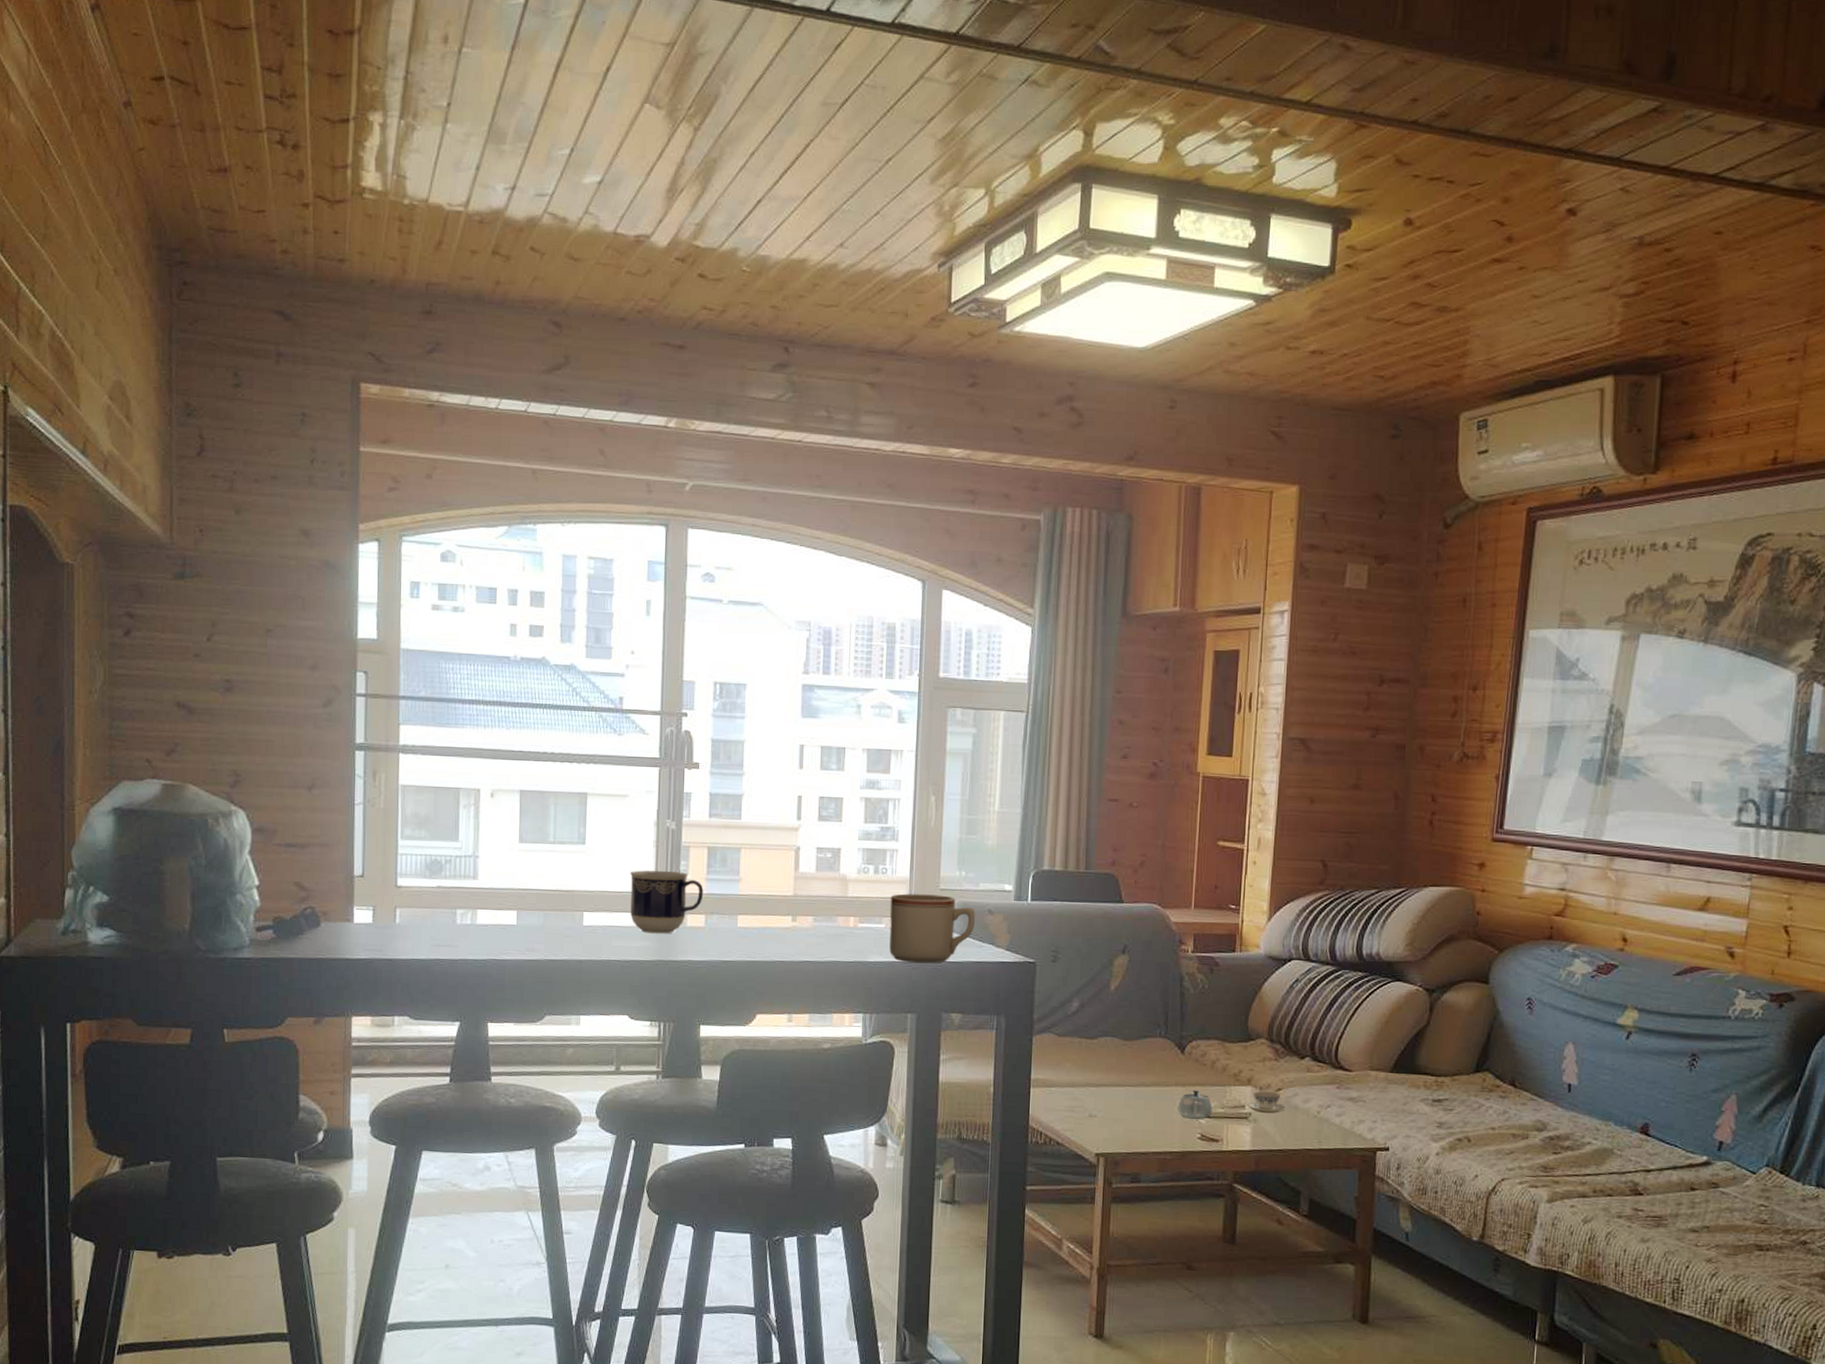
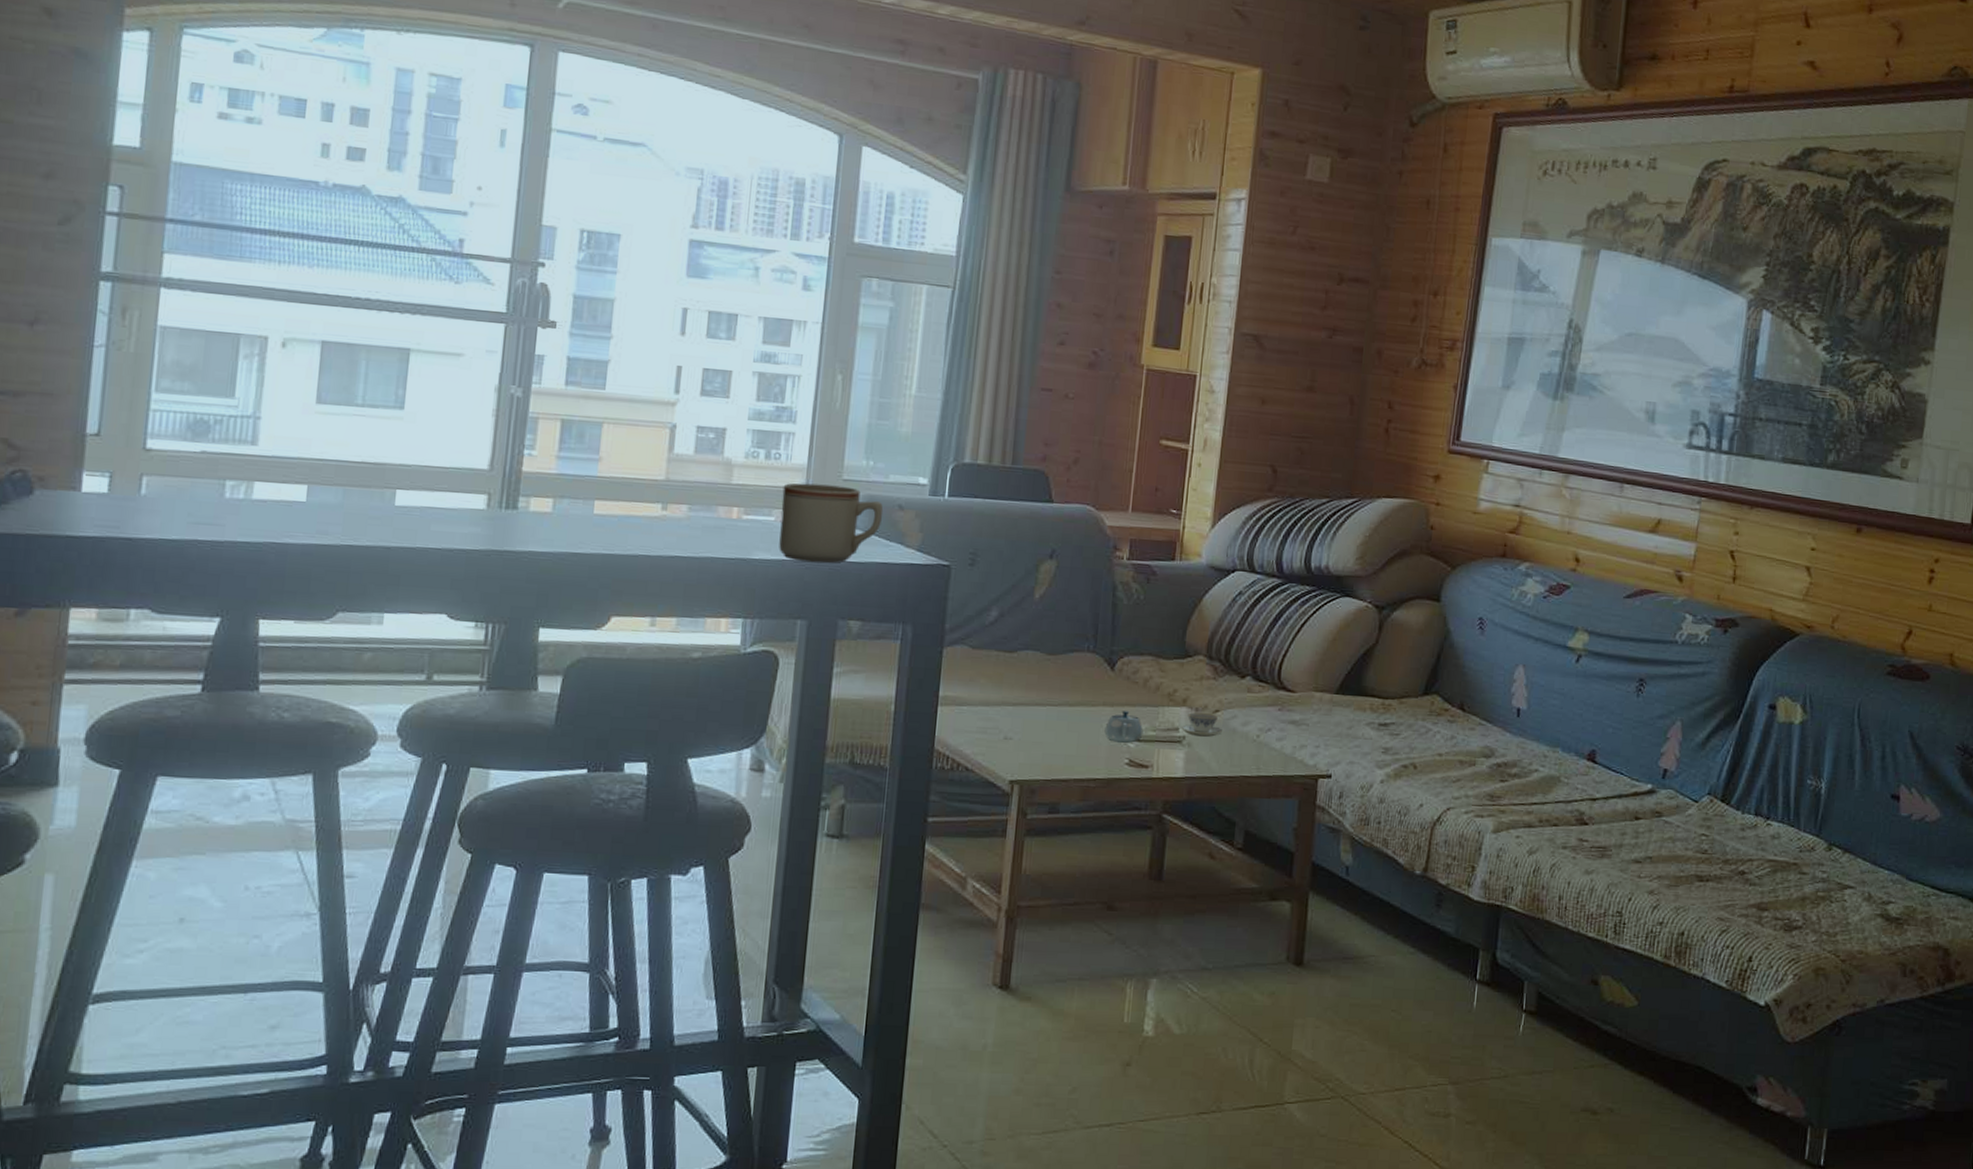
cup: present [629,870,704,934] -> none [457,443,554,519]

